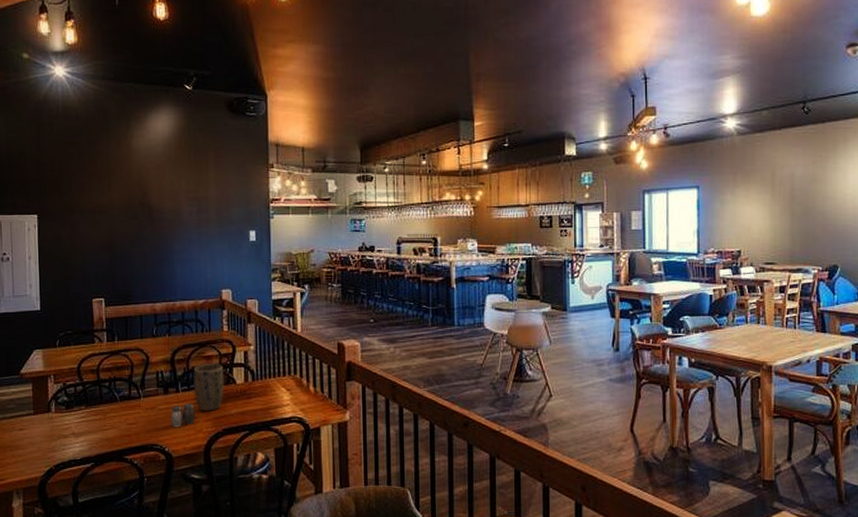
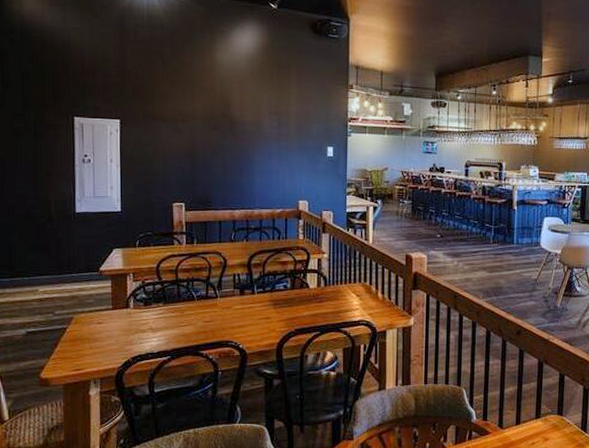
salt and pepper shaker: present [170,403,195,428] -> none [245,304,269,327]
plant pot: present [193,364,224,412] -> none [269,269,298,313]

